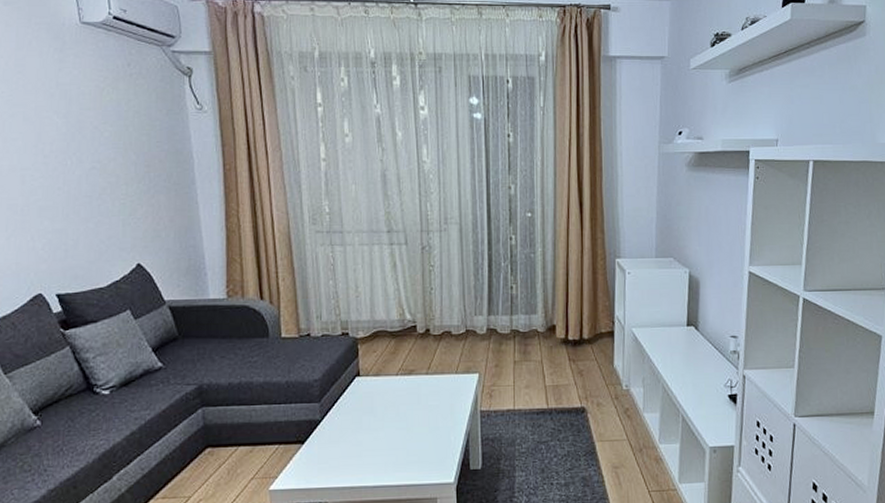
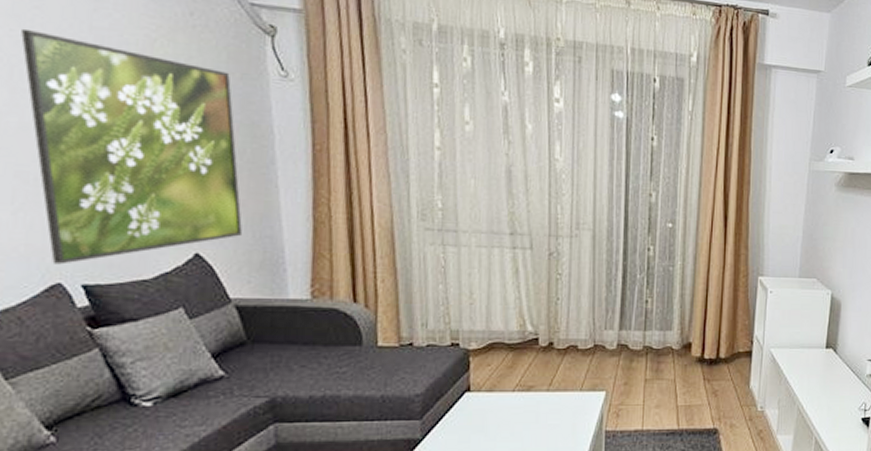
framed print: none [10,90,172,278] -> present [21,28,242,265]

